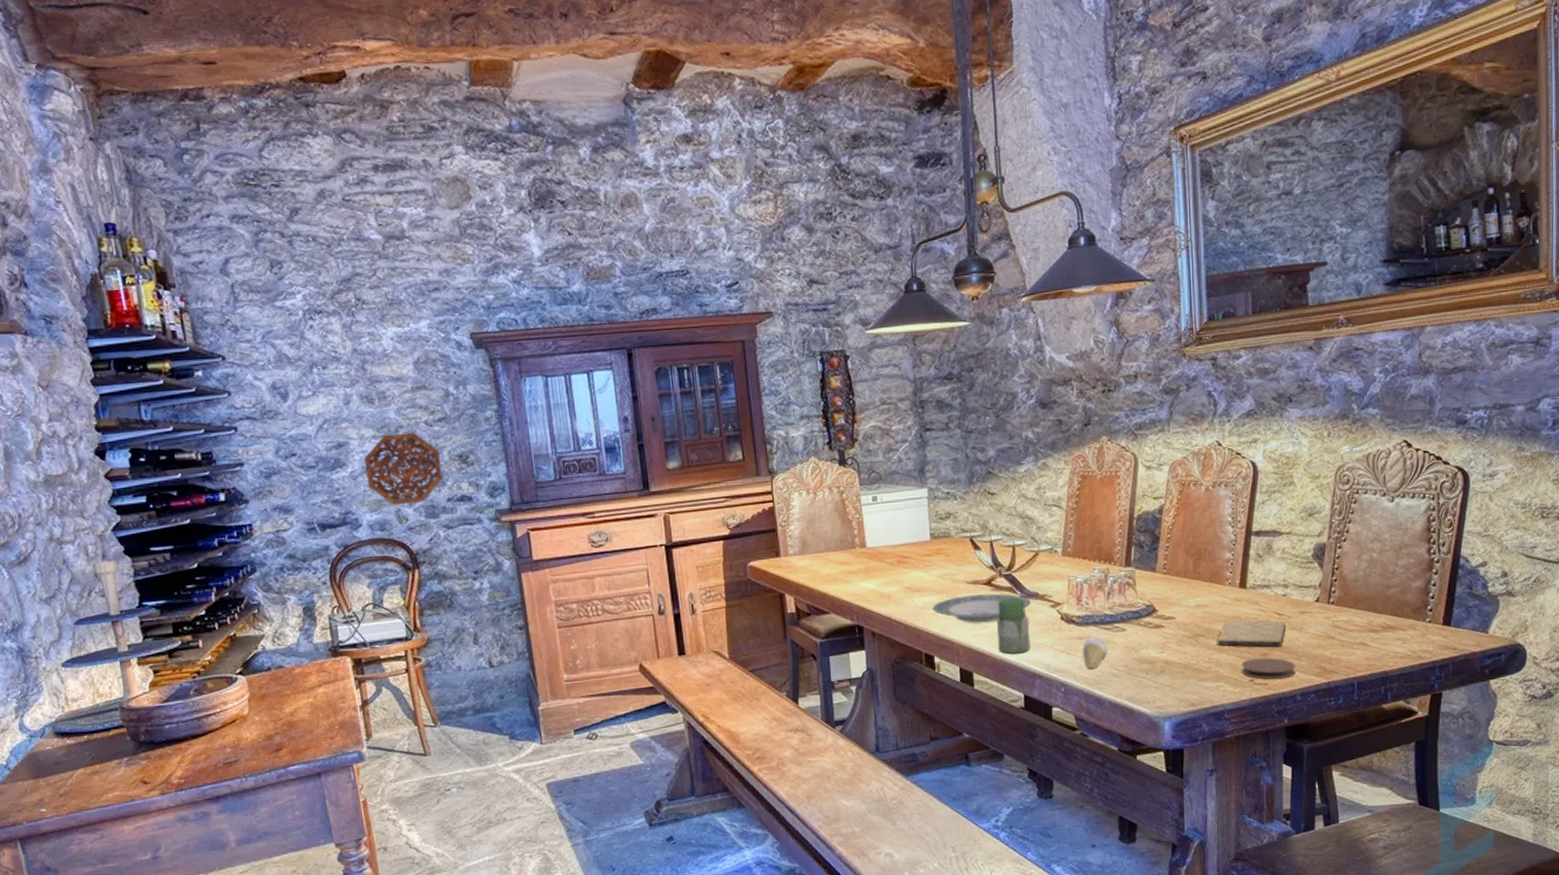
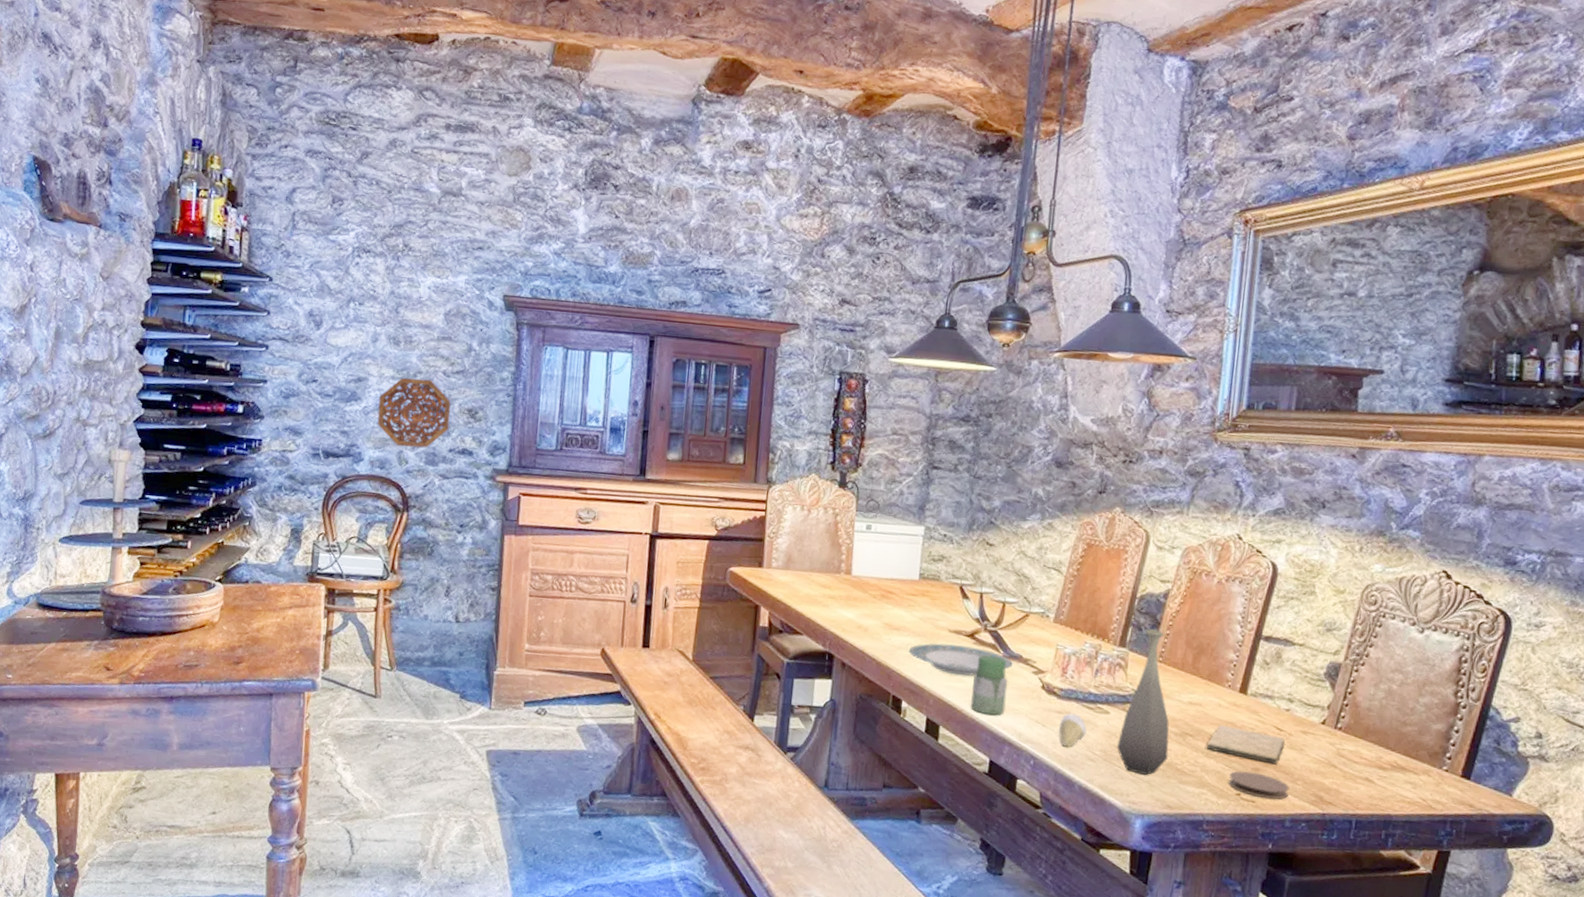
bottle: none [1137,544,1185,680] -> present [1117,628,1170,775]

